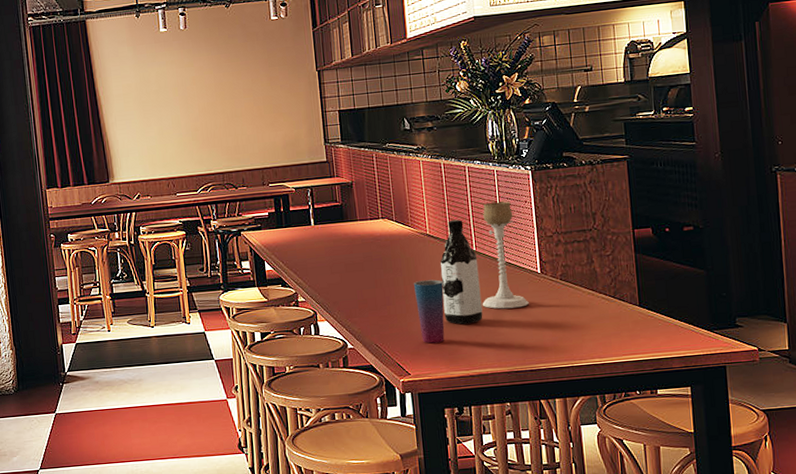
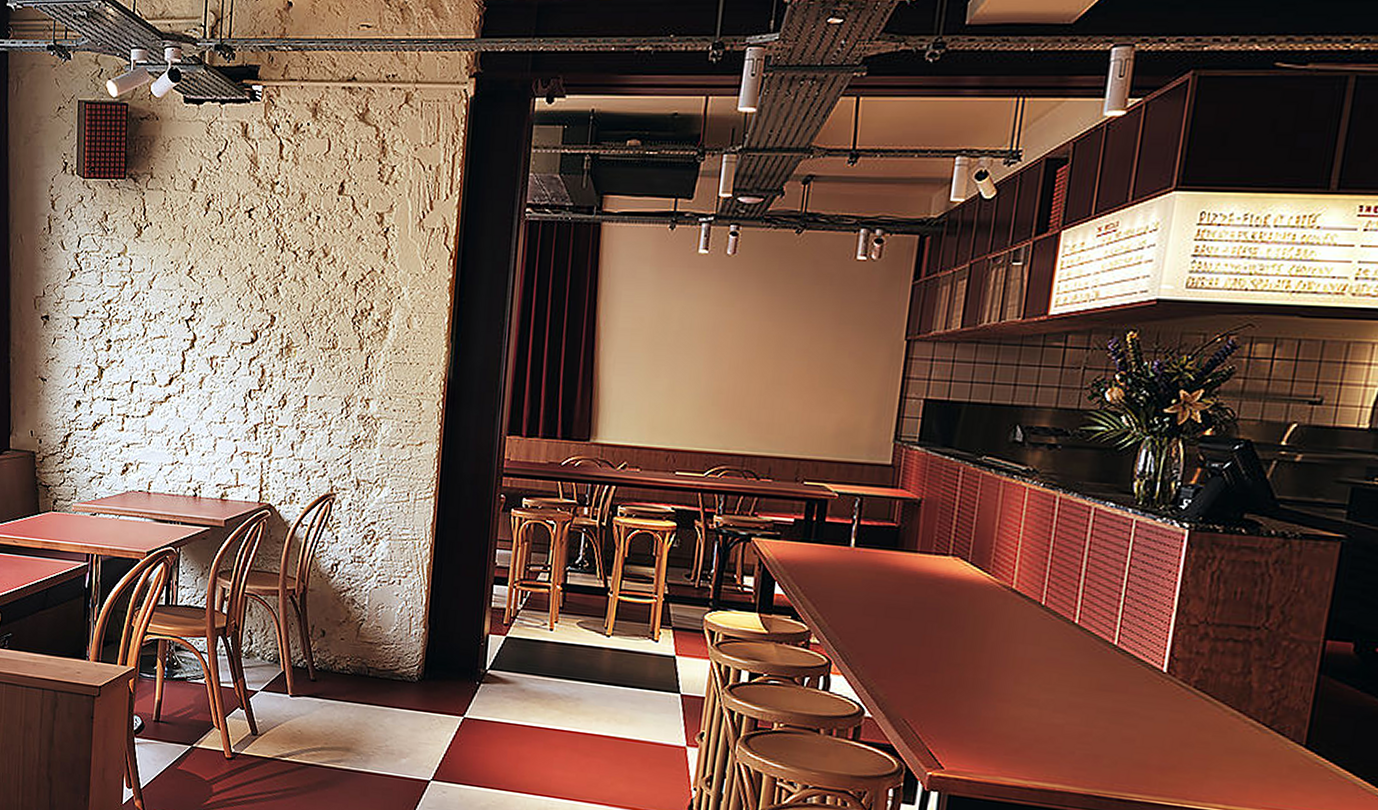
cup: present [413,279,445,344] -> none [971,648,1019,736]
water bottle: present [440,219,483,325] -> none [1010,576,1079,720]
candle holder: present [482,201,529,309] -> none [1069,562,1147,713]

